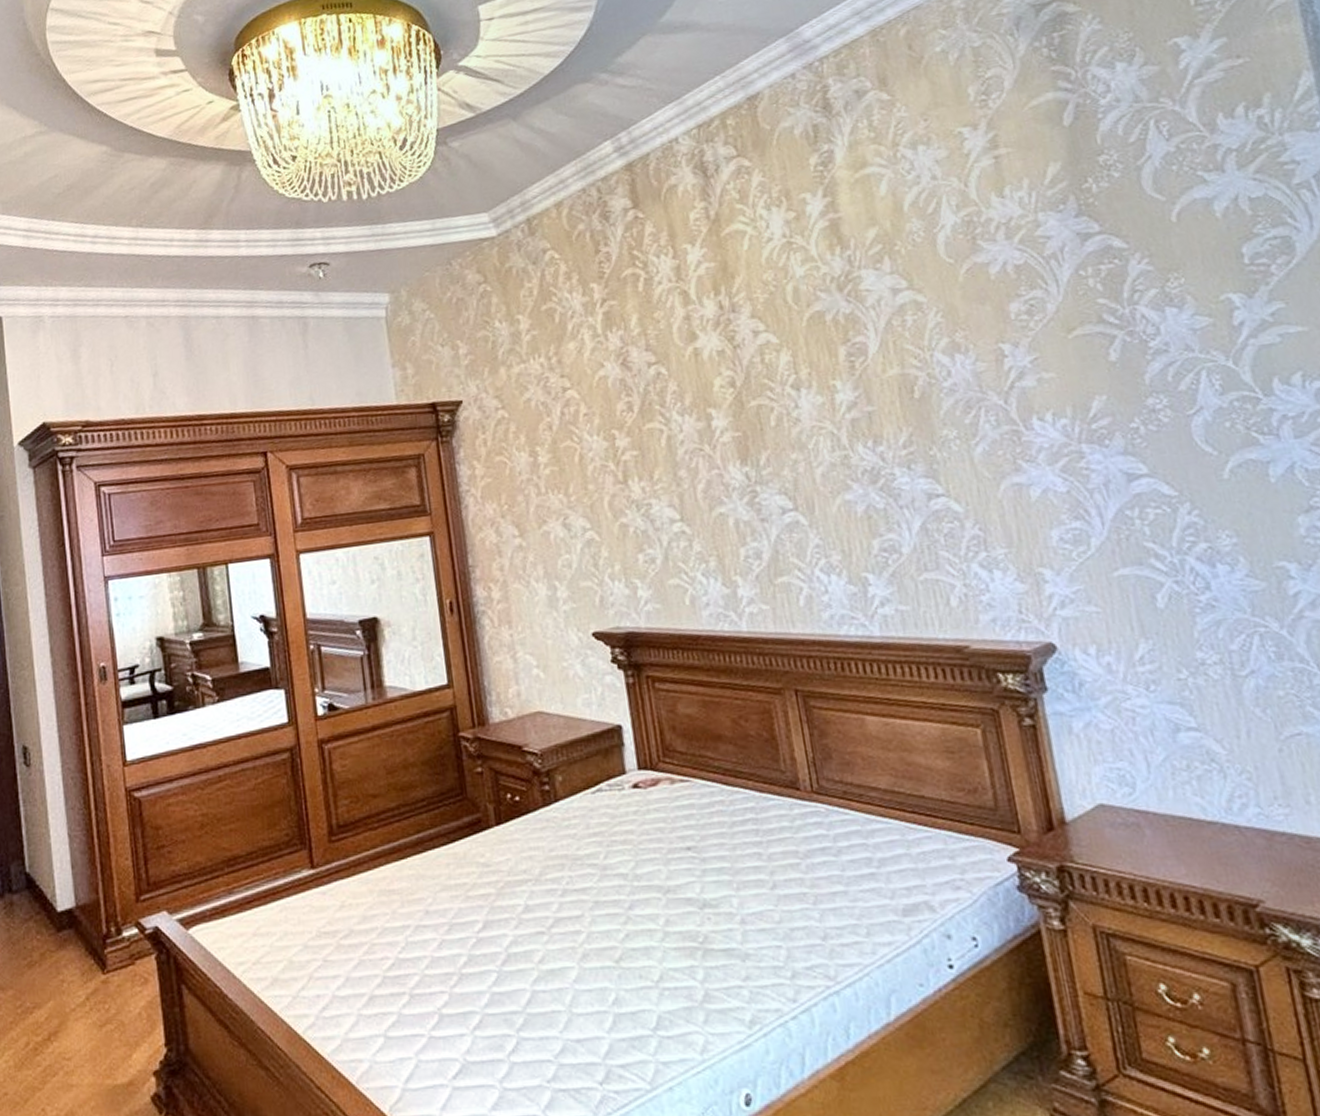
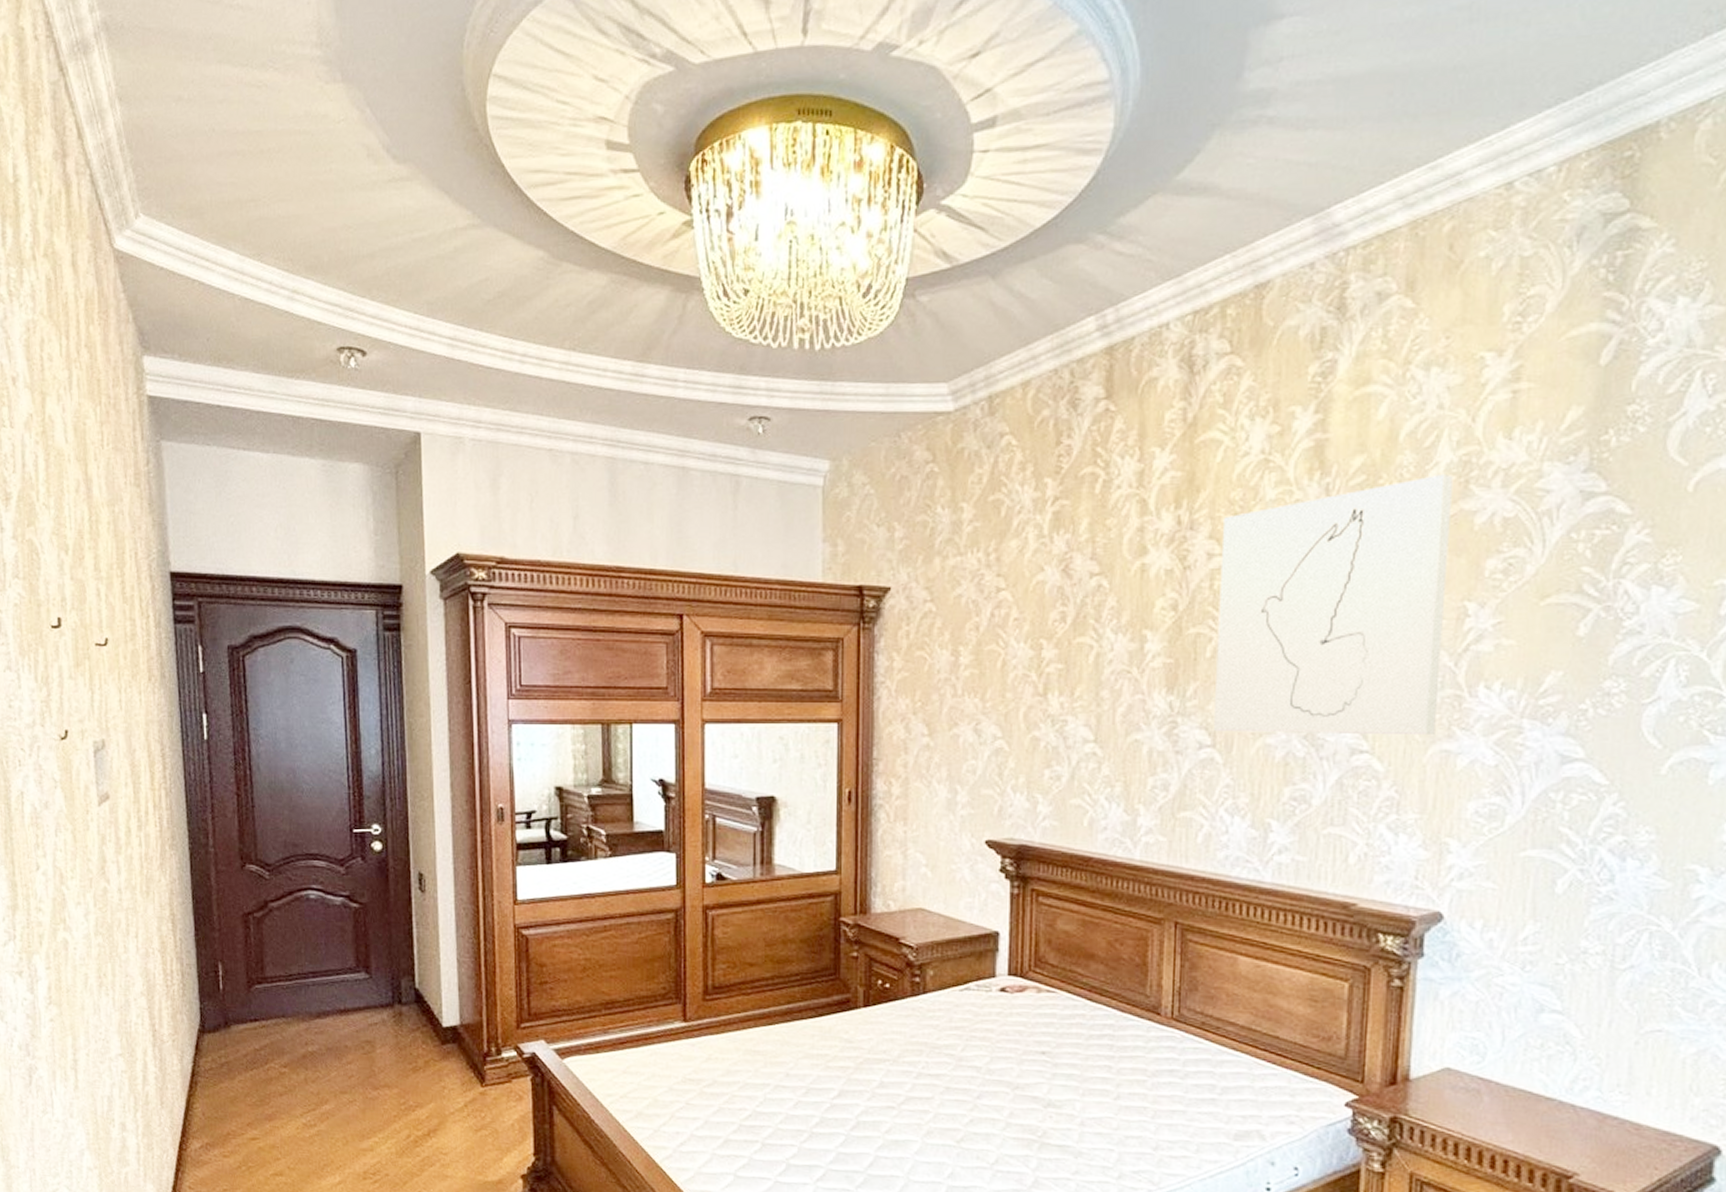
wall art: none [761,234,1003,496] -> present [1214,473,1454,736]

